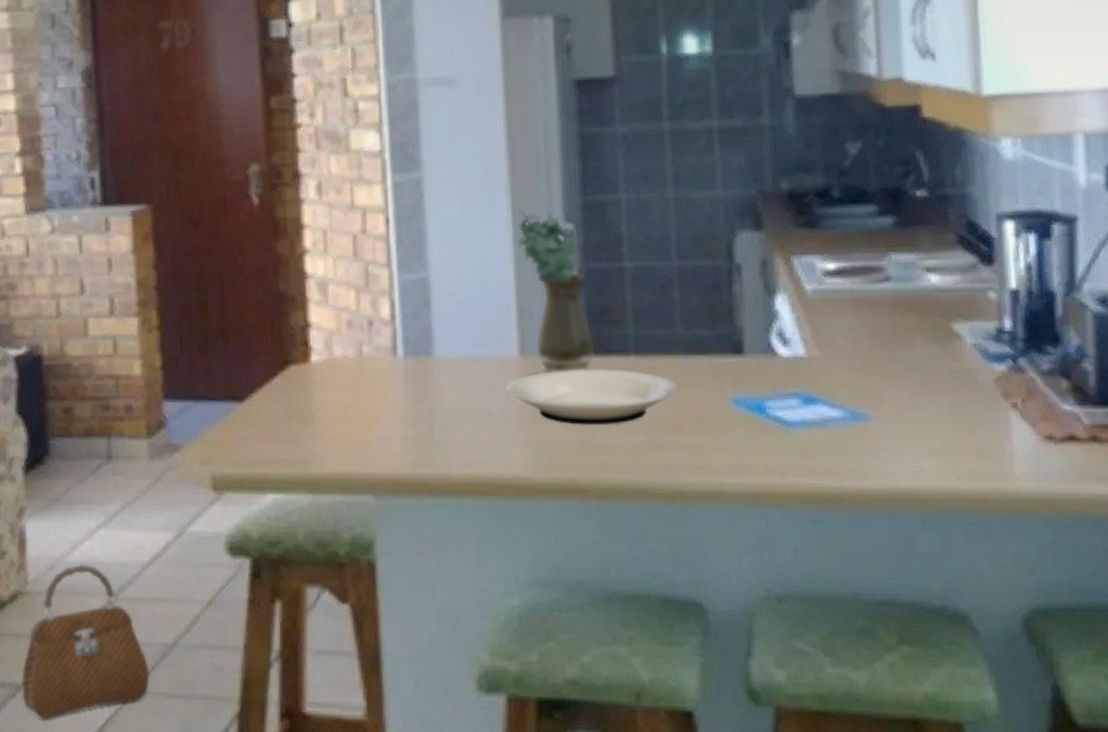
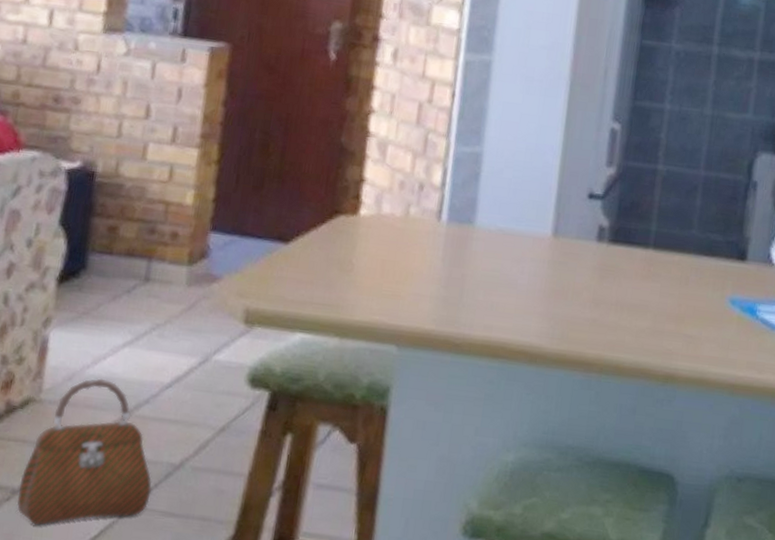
plate: present [505,368,678,425] -> none [535,253,686,308]
vase: present [517,210,596,373] -> none [567,104,623,257]

